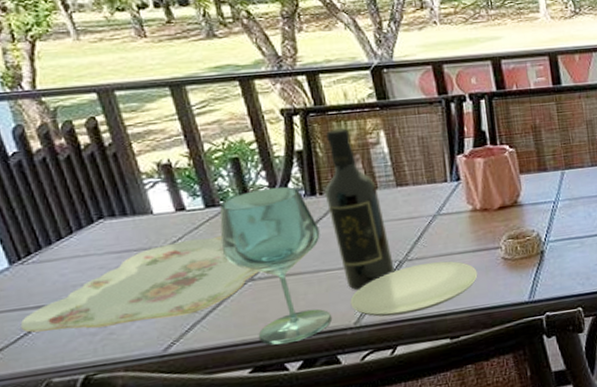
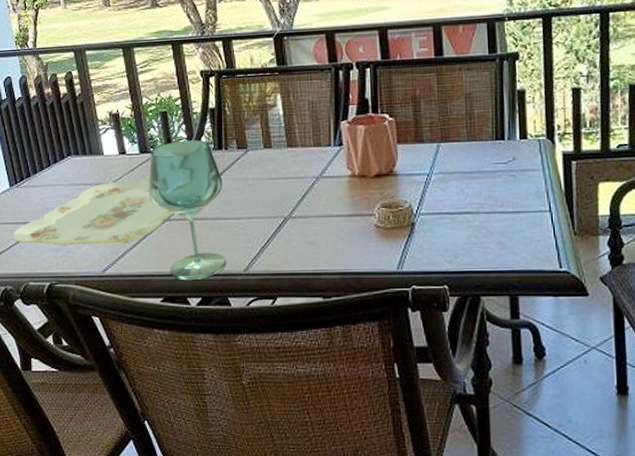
wine bottle: present [324,128,395,291] -> none [229,90,280,240]
plate: present [350,261,478,317] -> none [242,222,352,268]

